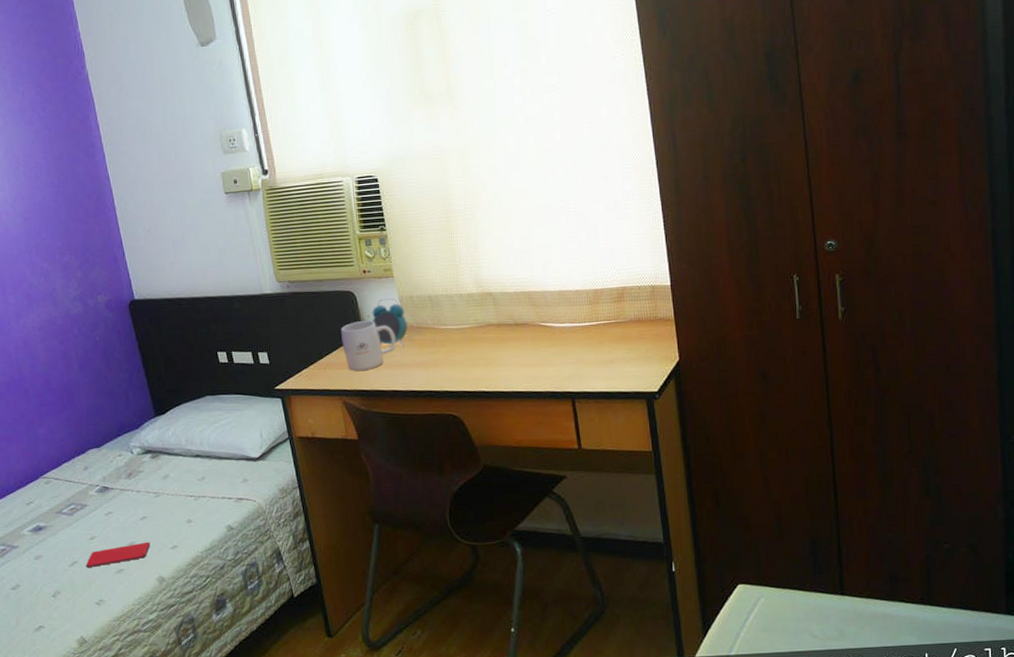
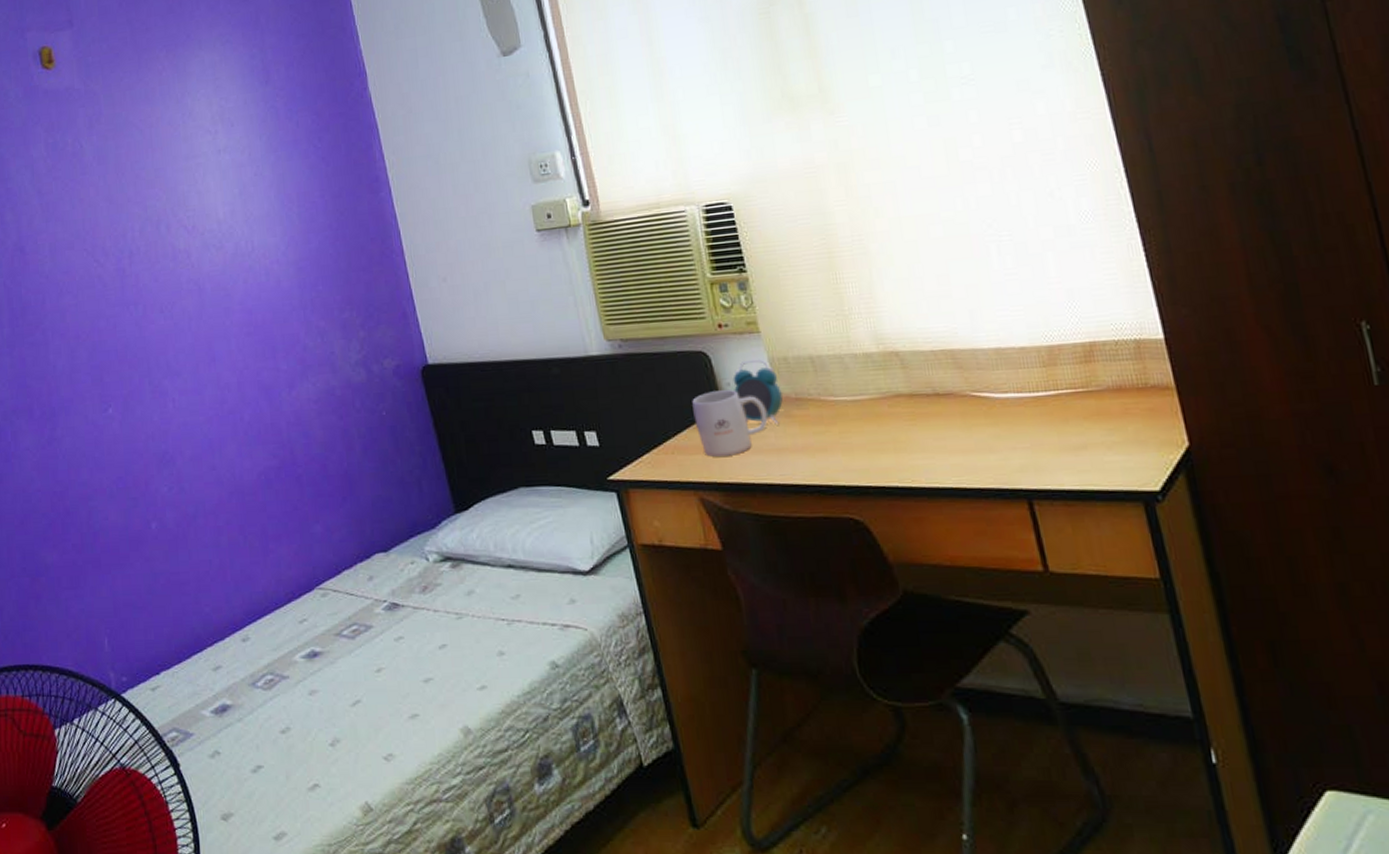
phone: present [85,542,150,568] -> none [370,678,452,709]

